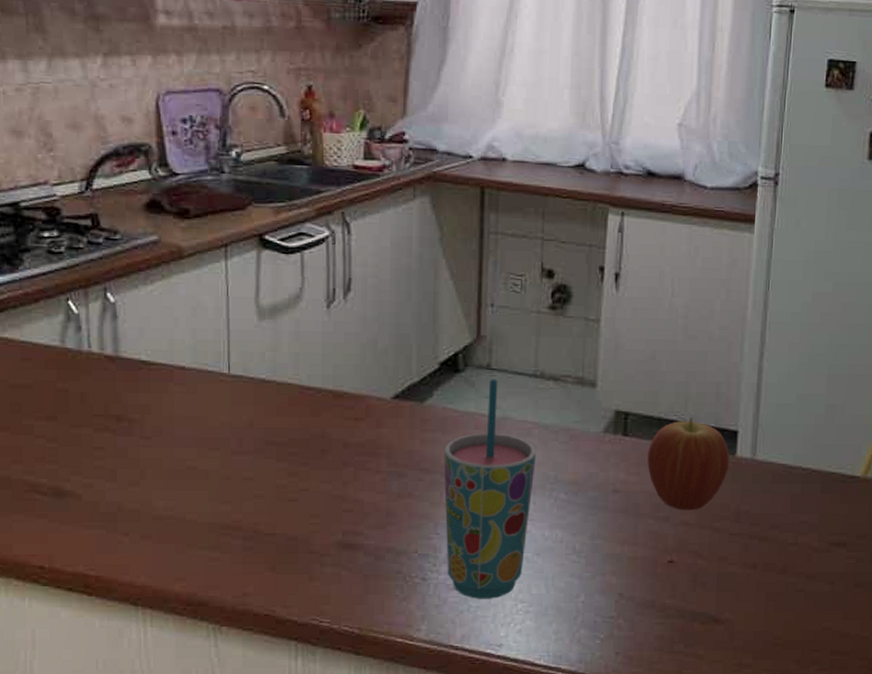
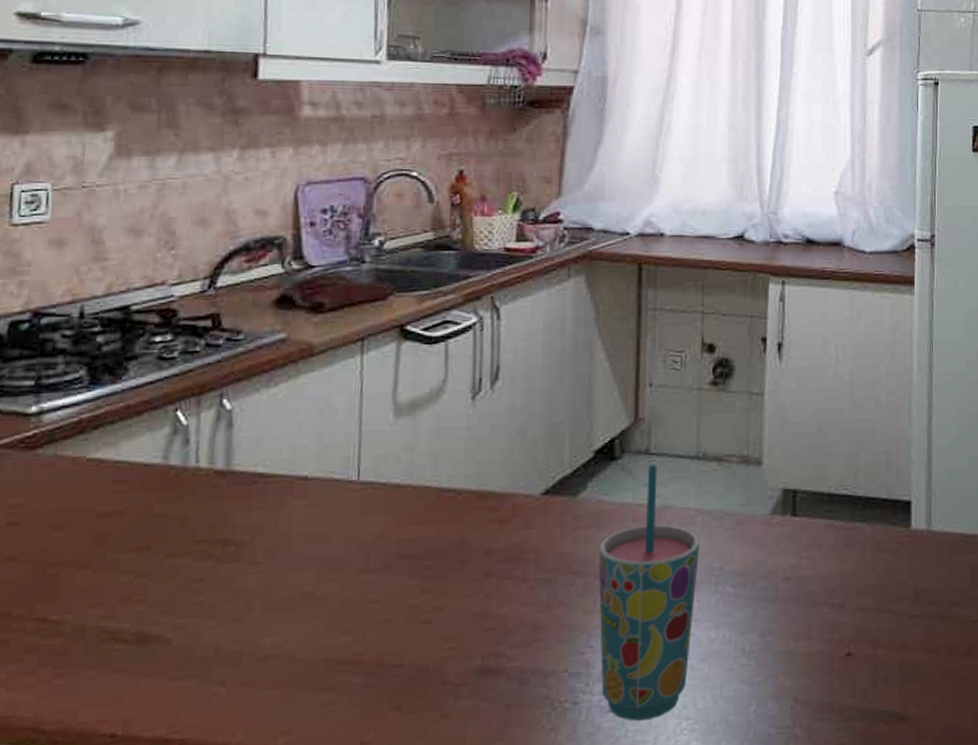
fruit: present [647,417,729,511] -> none [819,490,904,595]

